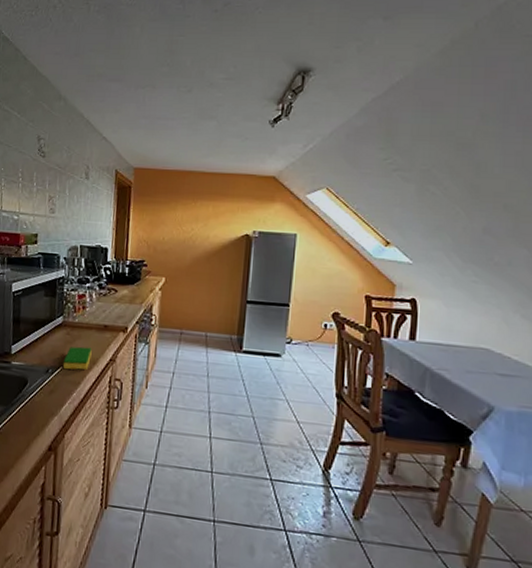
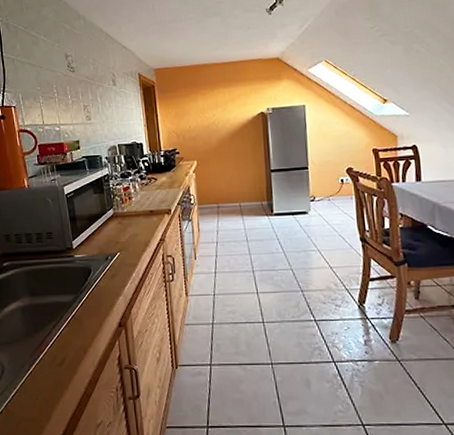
dish sponge: present [63,346,92,370] -> none [119,232,143,255]

